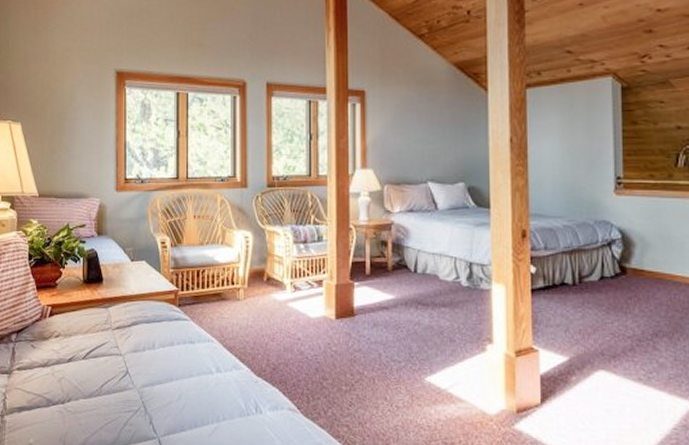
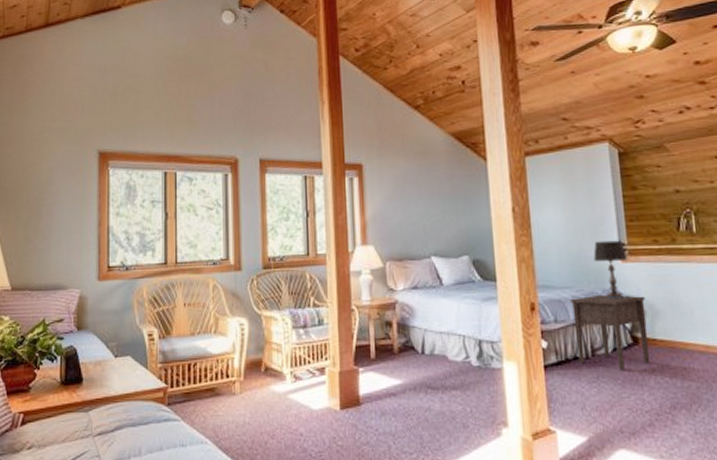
nightstand: none [561,225,637,298] -> present [570,294,651,371]
table lamp: none [588,173,622,229] -> present [593,240,627,298]

